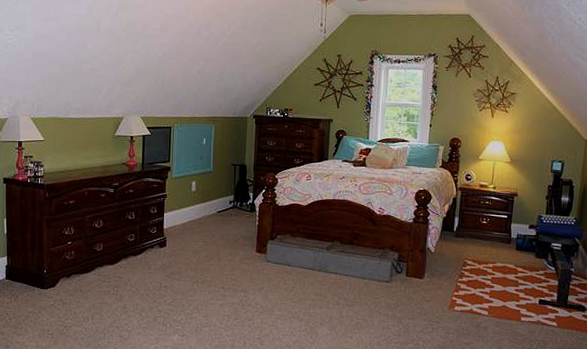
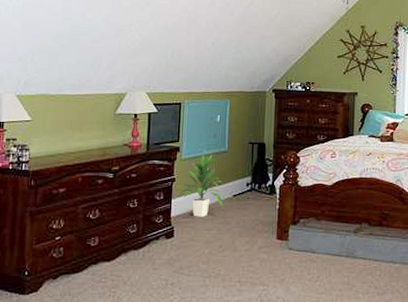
indoor plant: none [170,174,208,230] -> present [178,155,222,217]

